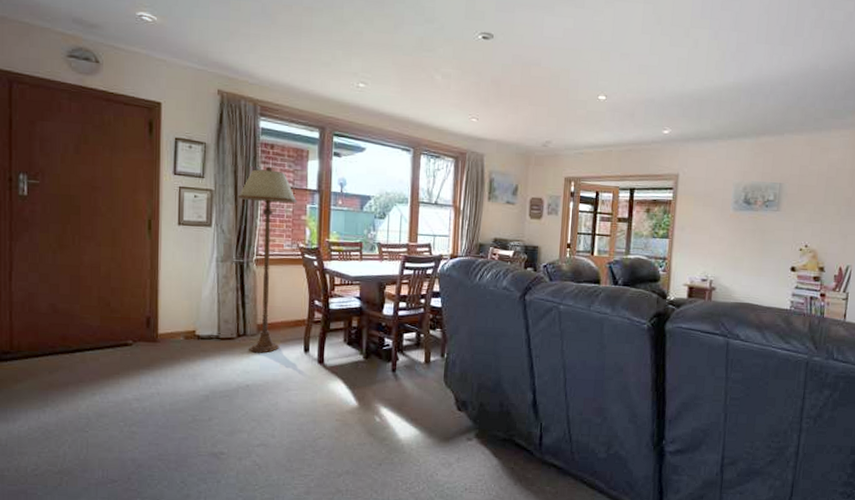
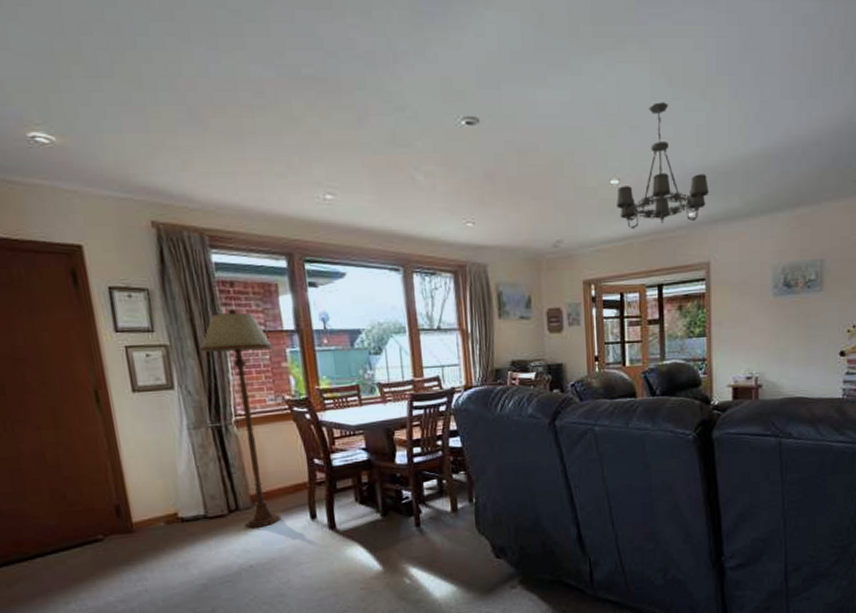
chandelier: none [602,36,685,139] -> present [617,102,710,230]

